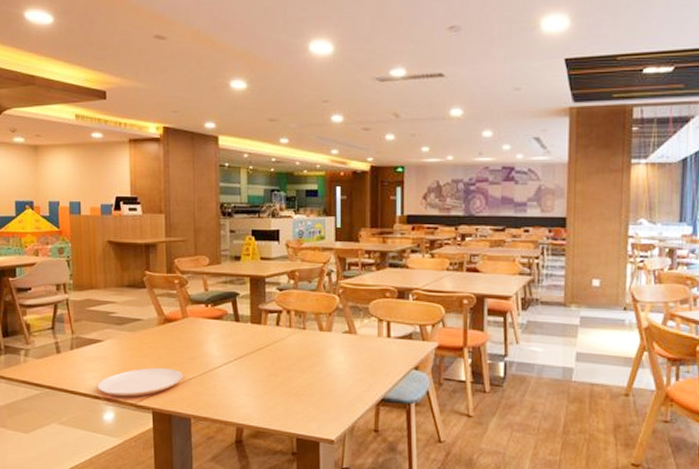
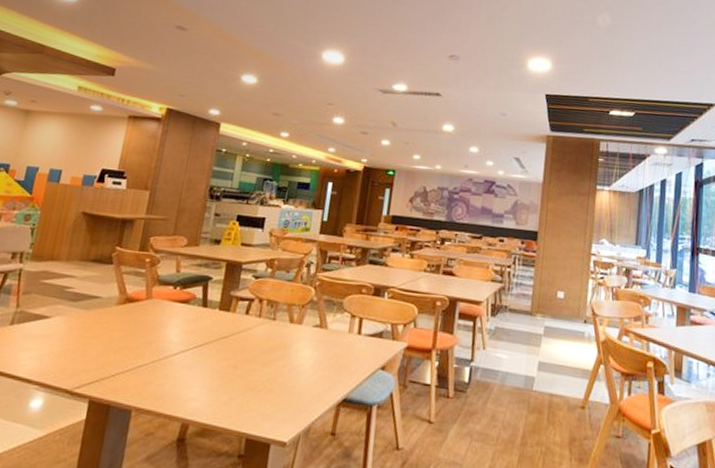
plate: present [97,368,183,397] -> none [31,350,134,383]

